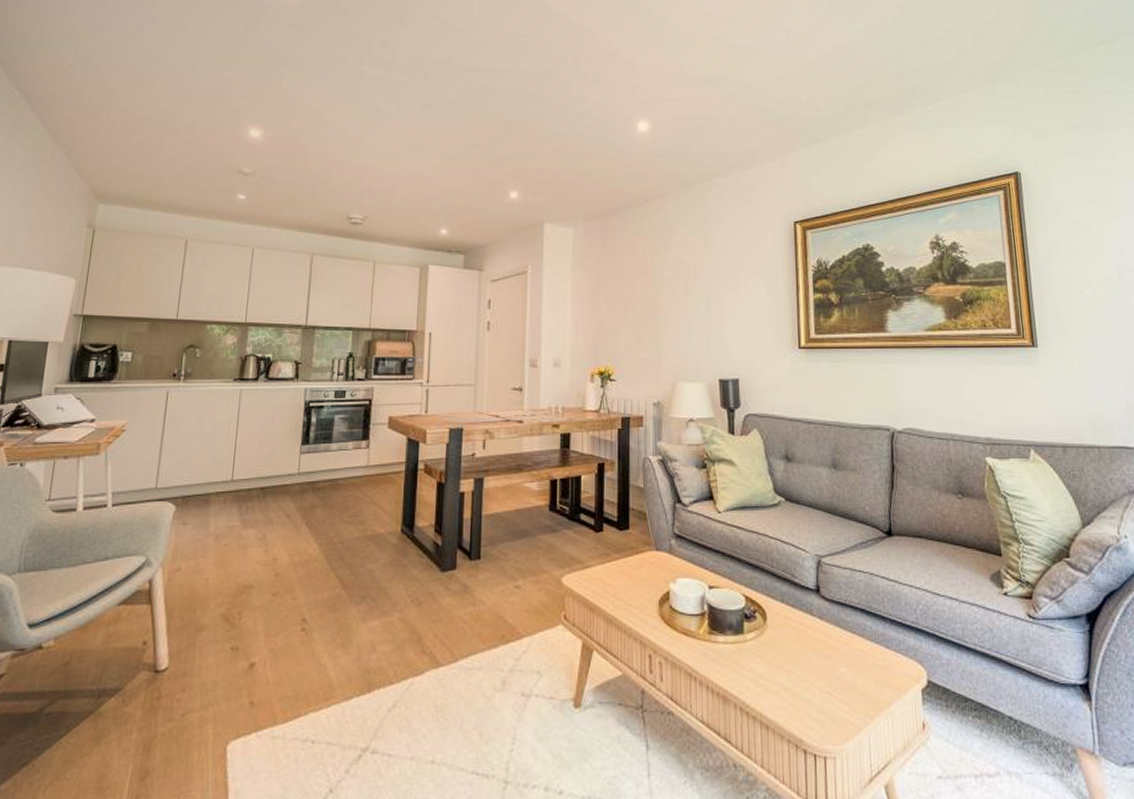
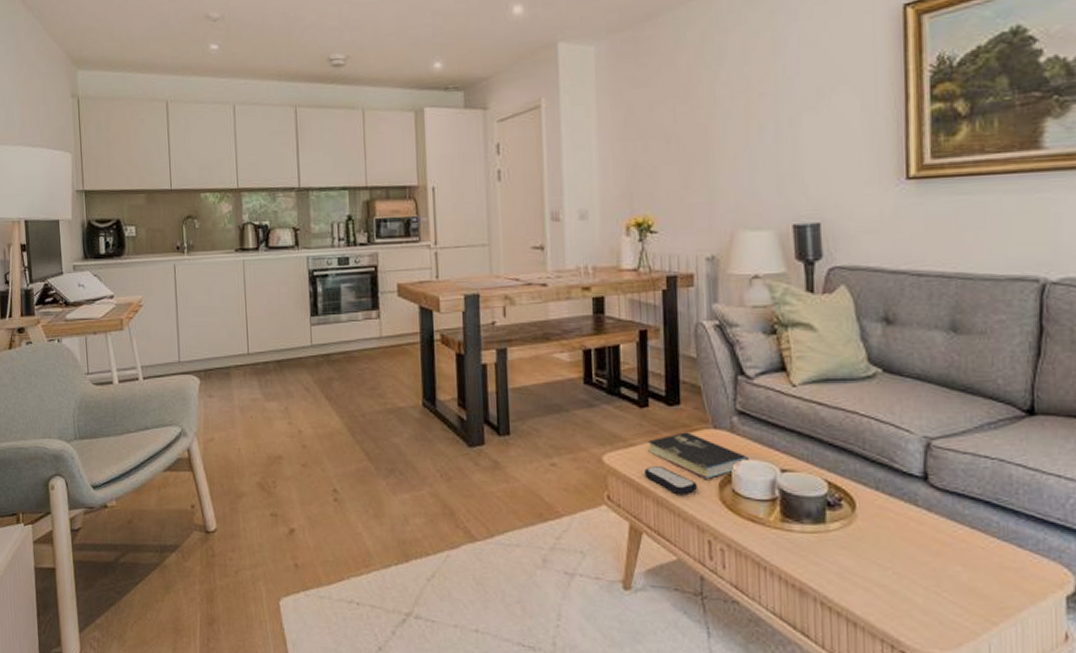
remote control: none [596,586,642,613] -> present [643,466,699,496]
book: none [600,554,683,596] -> present [647,432,748,479]

